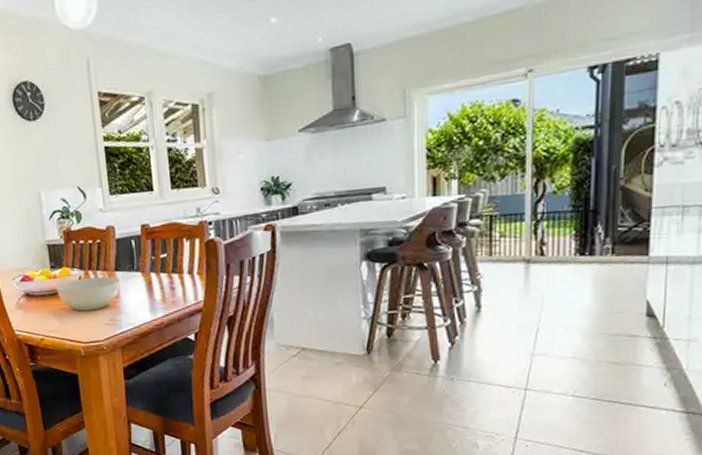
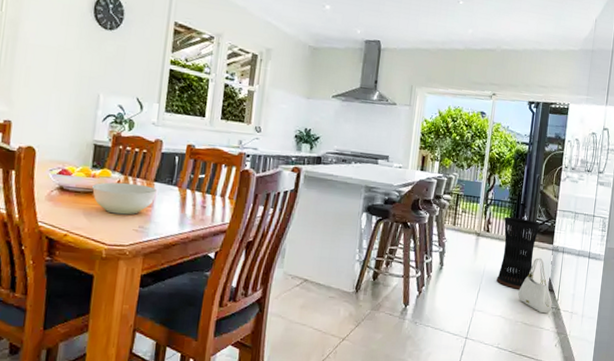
umbrella stand: none [563,228,625,322] -> present [497,216,540,289]
handbag: none [598,276,655,347] -> present [518,257,553,314]

